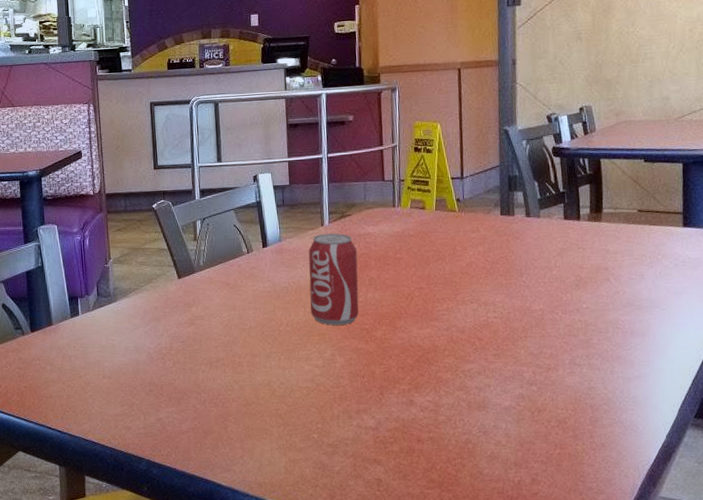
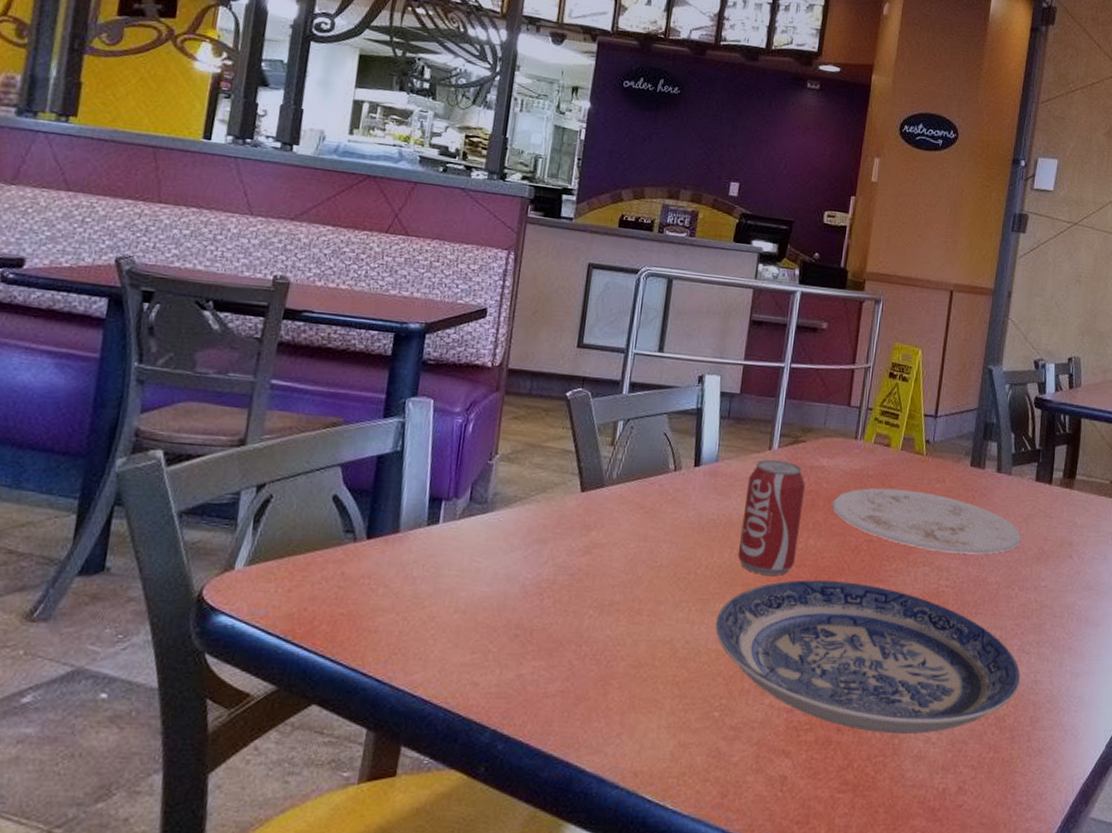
plate: none [301,323,576,441] -> present [715,579,1021,735]
plate: none [382,242,558,290] -> present [831,487,1022,555]

